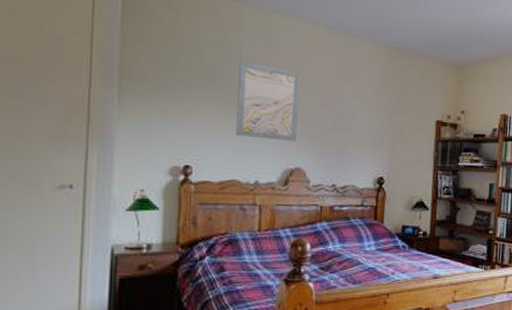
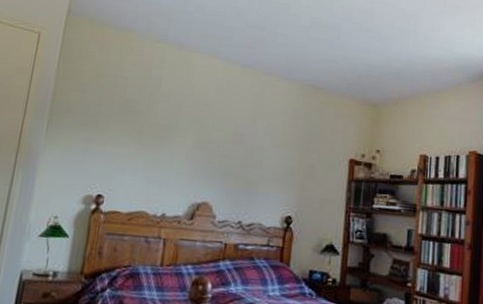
wall art: present [236,60,300,141] -> none [148,95,214,175]

